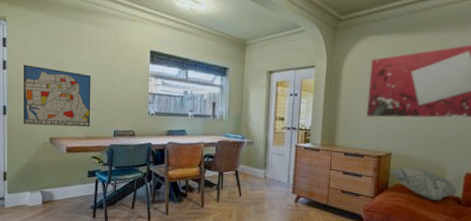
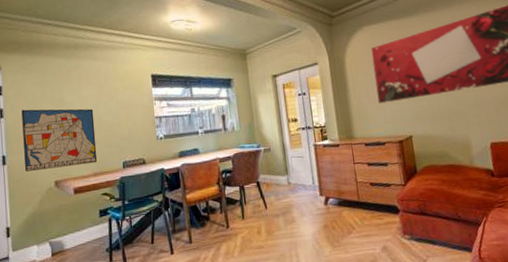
decorative pillow: present [389,167,457,201] -> none [414,145,487,178]

